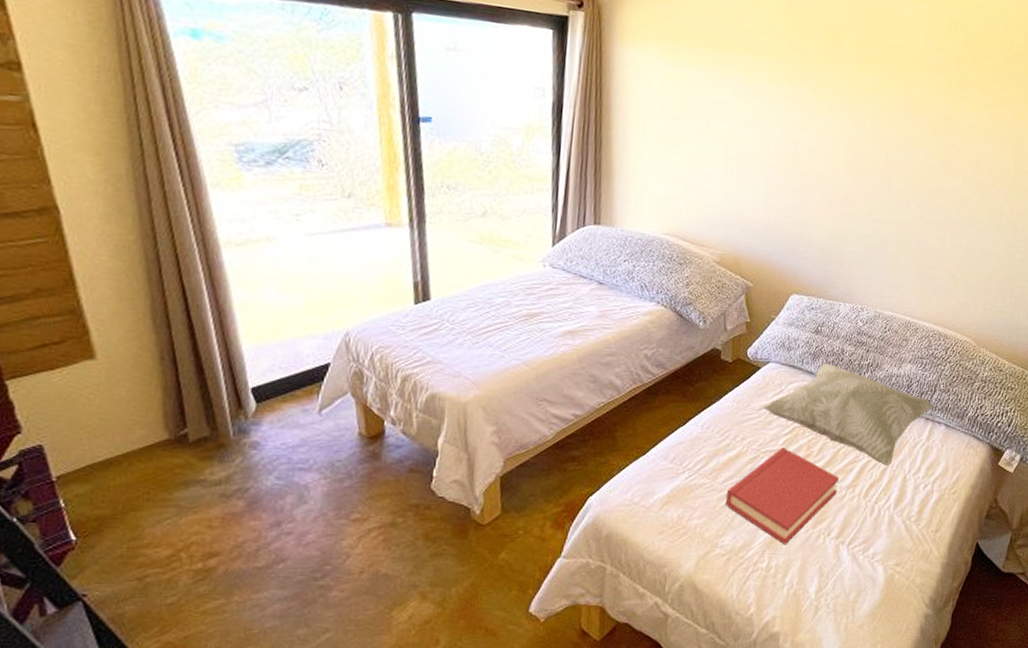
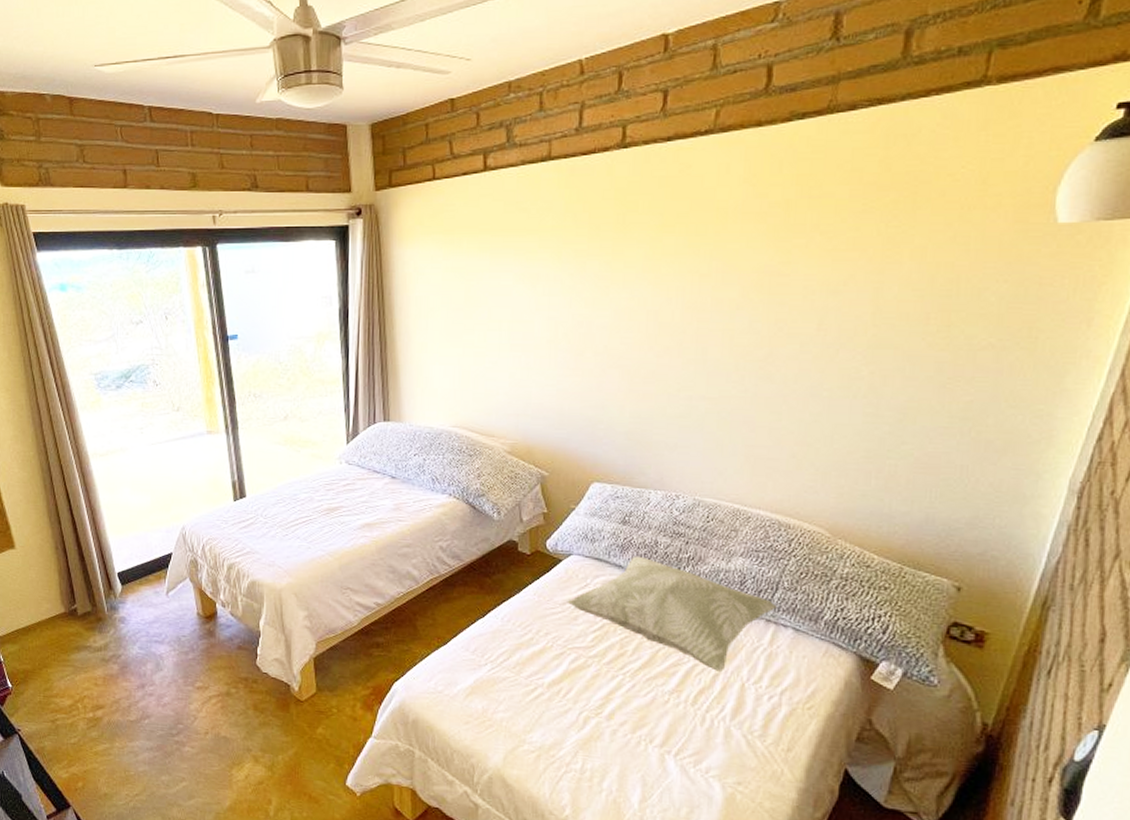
hardback book: present [725,447,839,545] -> none [531,644,659,748]

